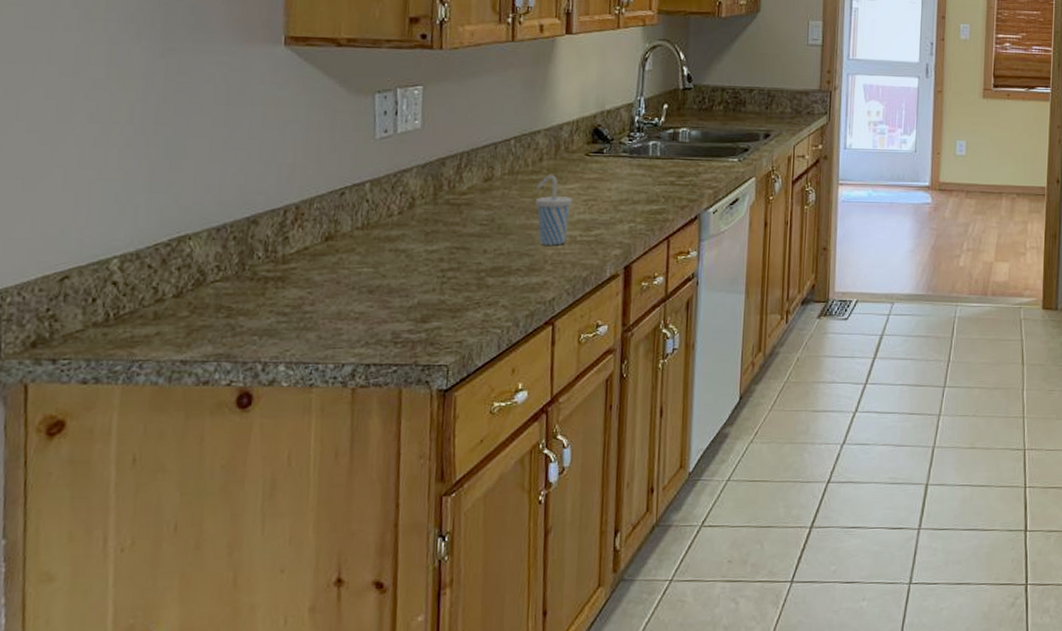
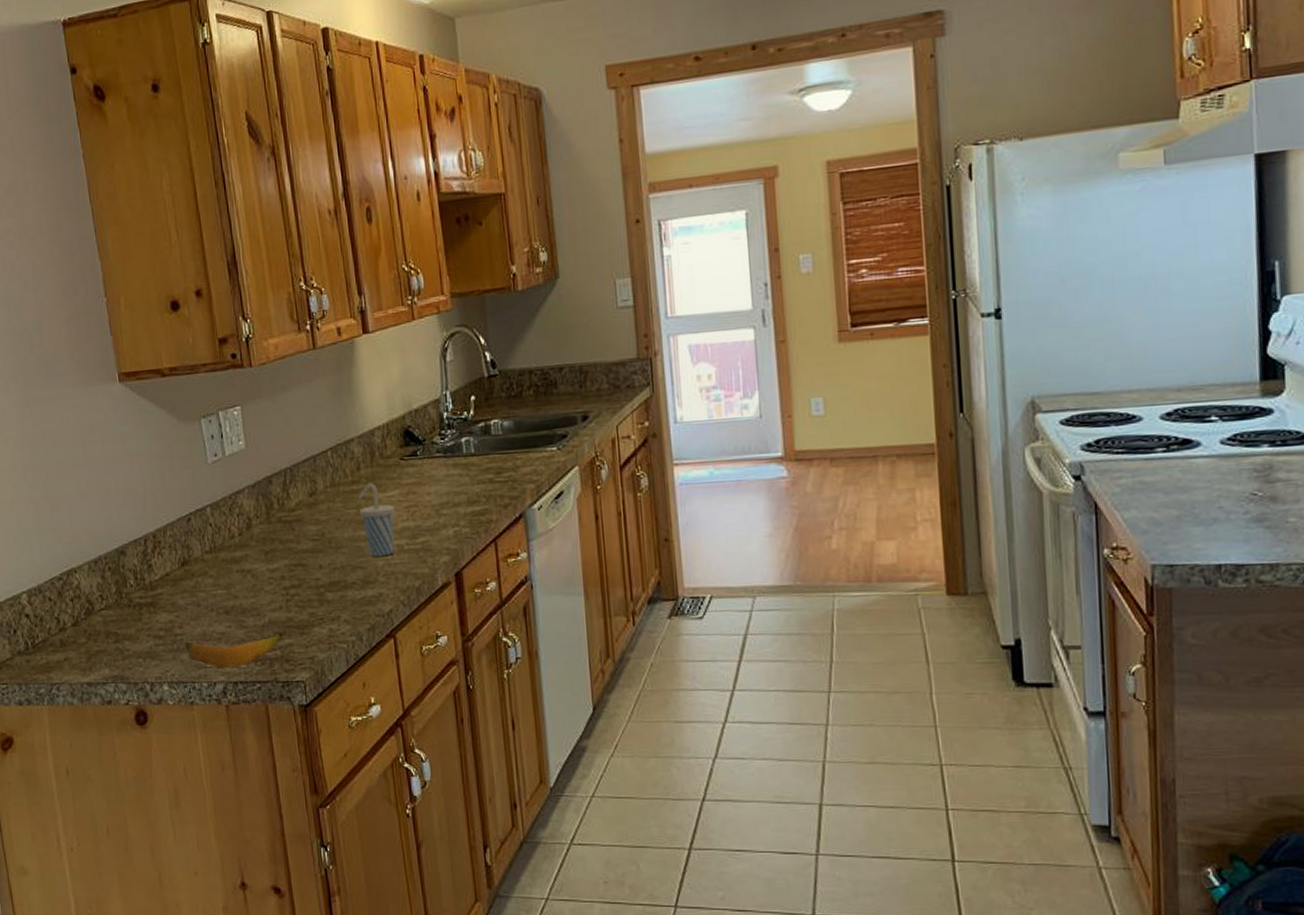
banana: none [314,314,432,349] -> present [185,631,283,668]

